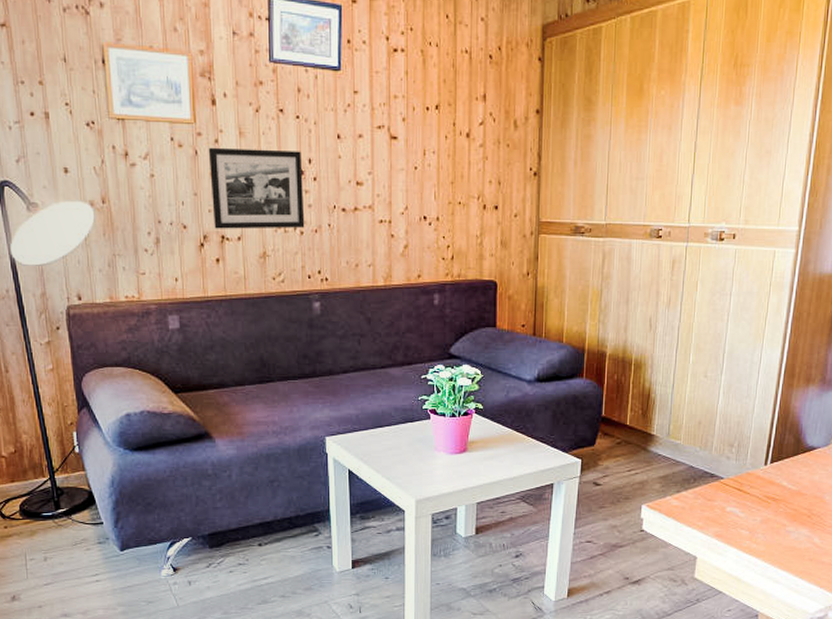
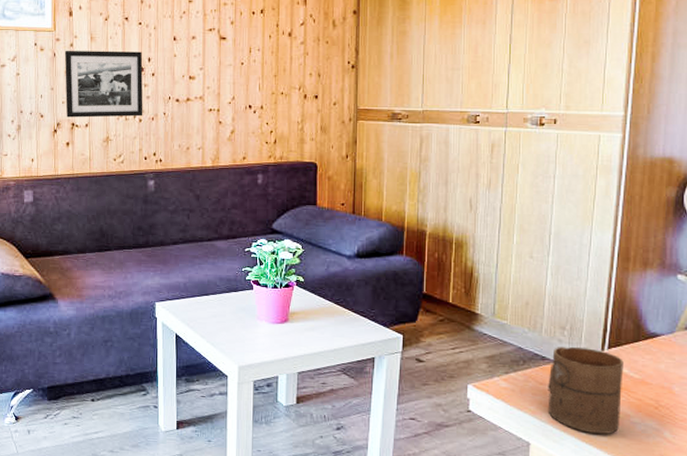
cup: none [715,464,784,544] -> present [548,347,624,434]

